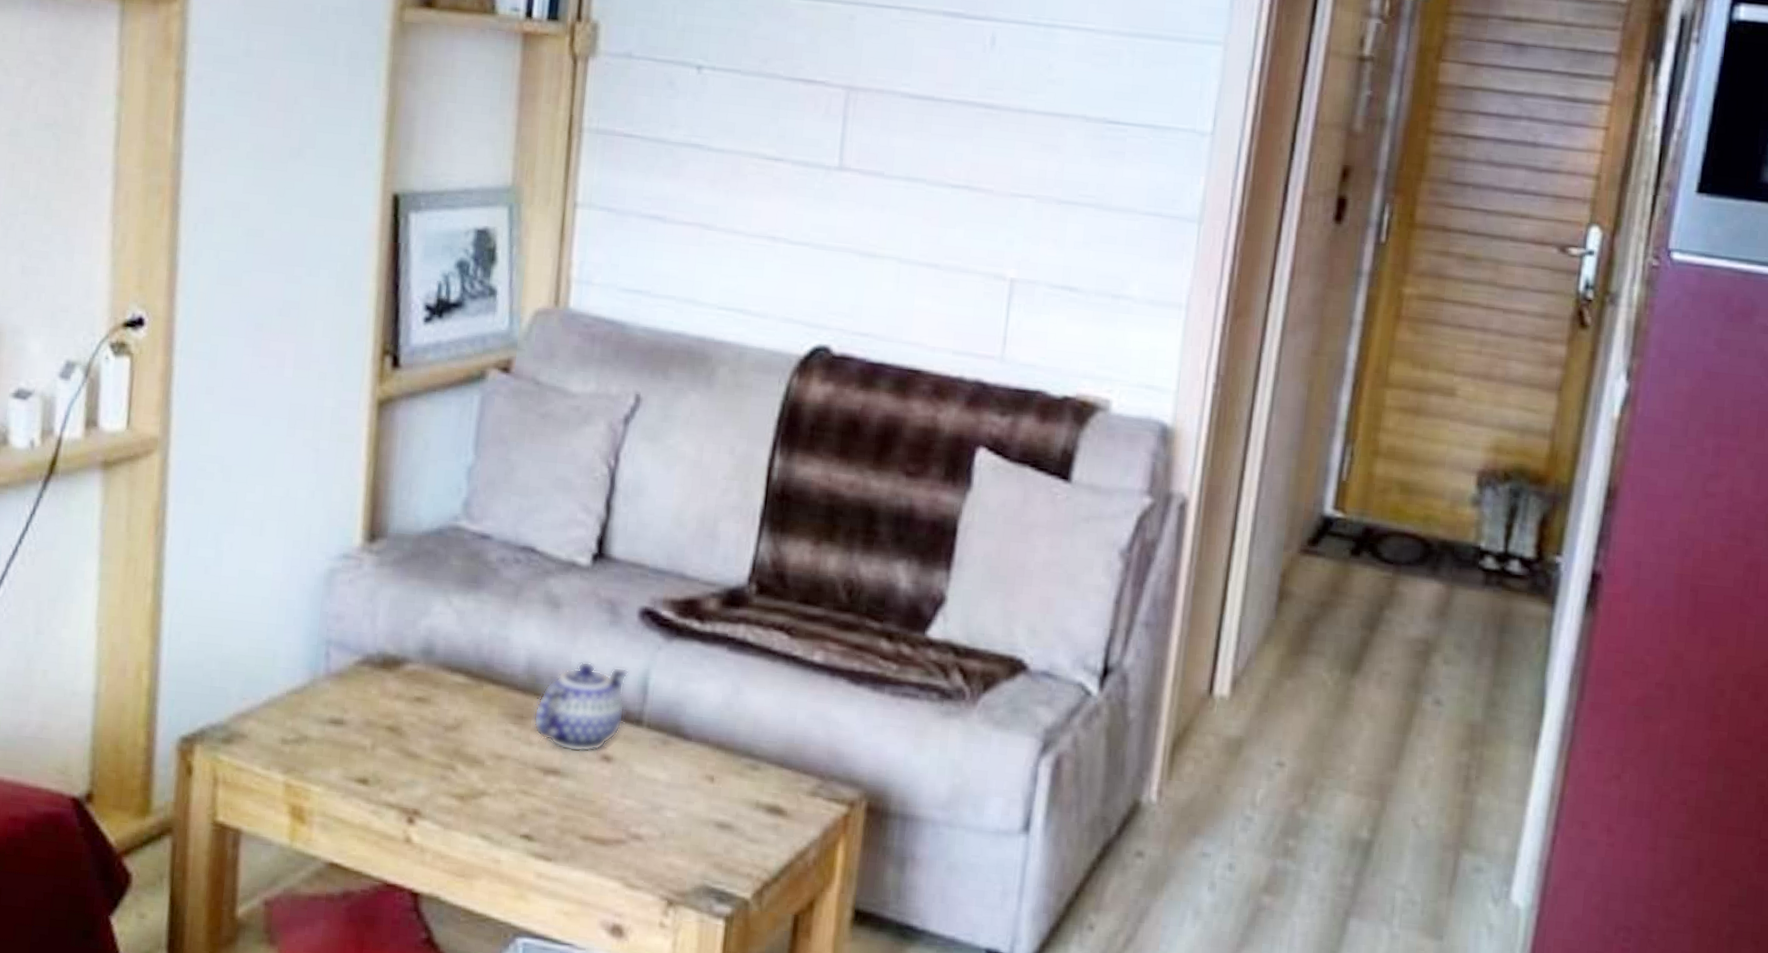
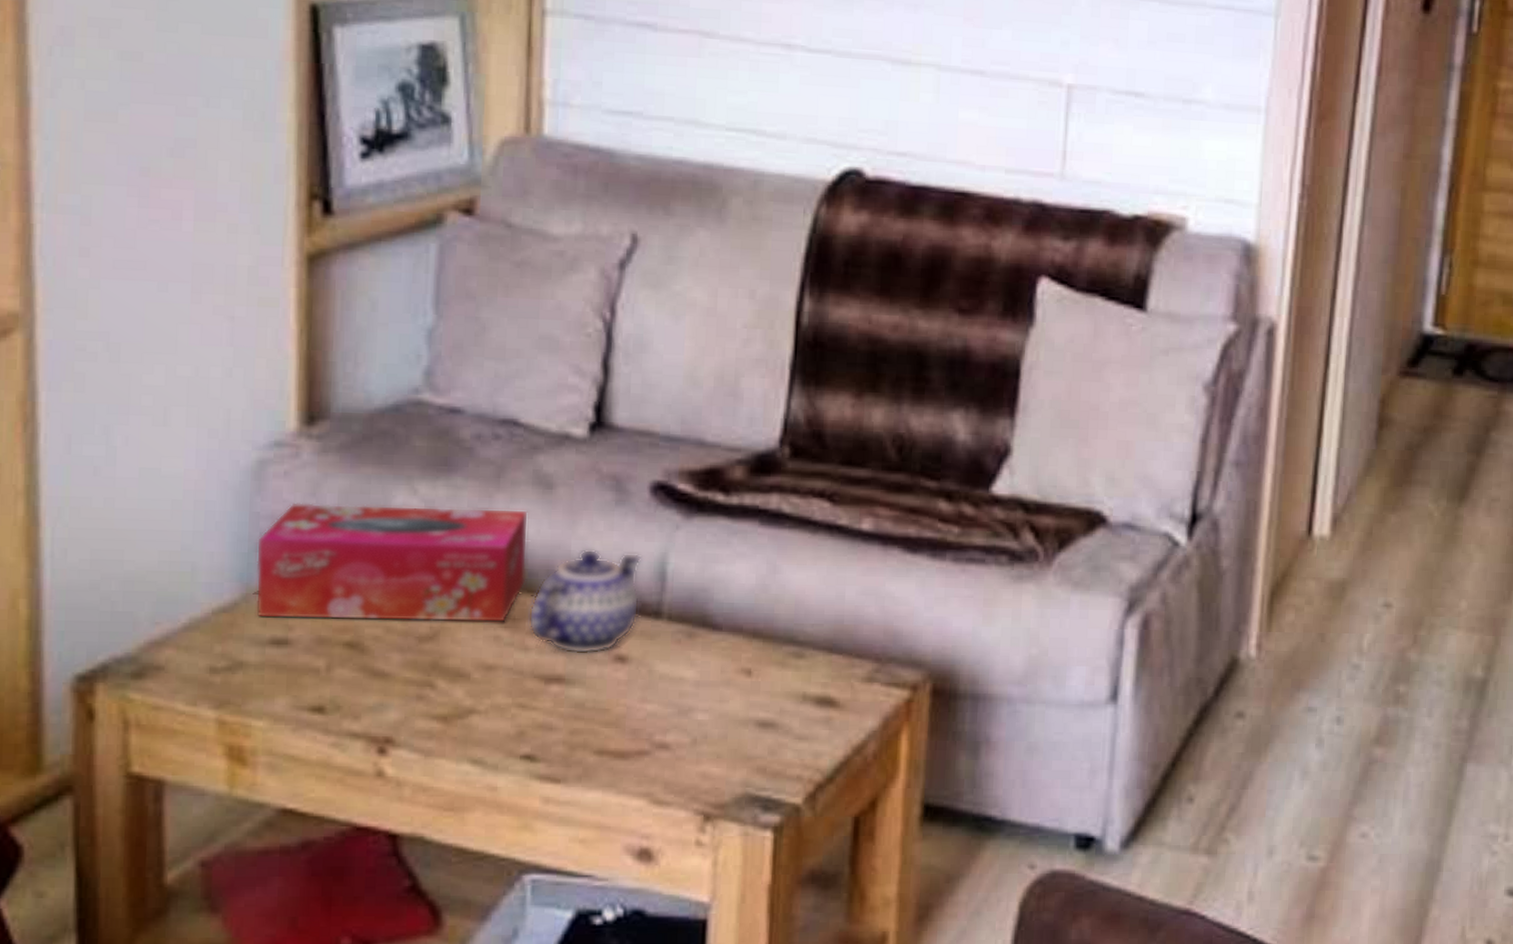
tissue box: none [320,606,539,720] -> present [255,503,529,623]

